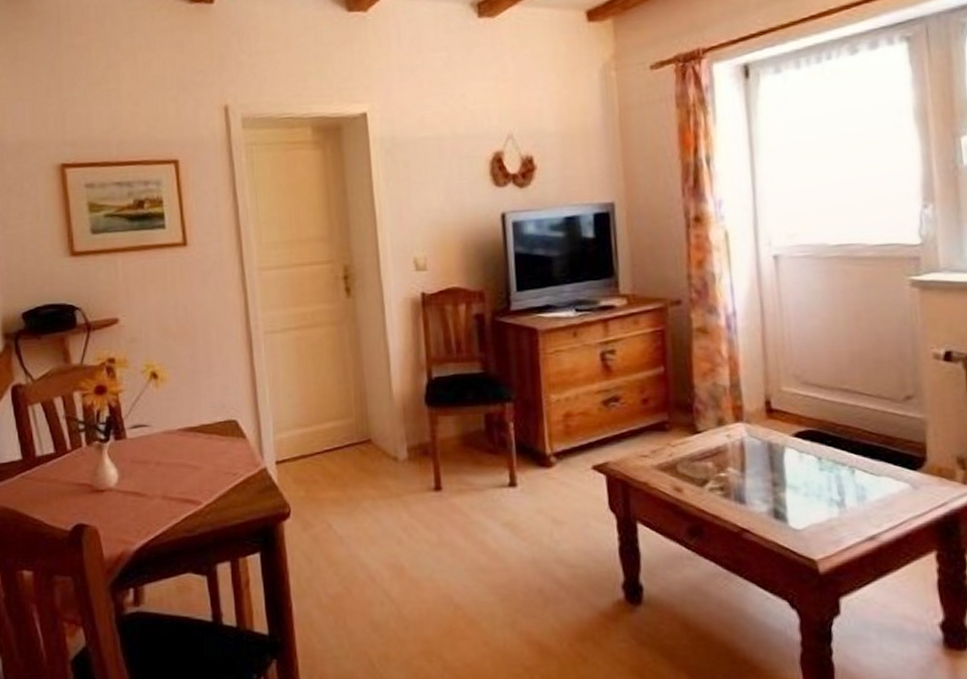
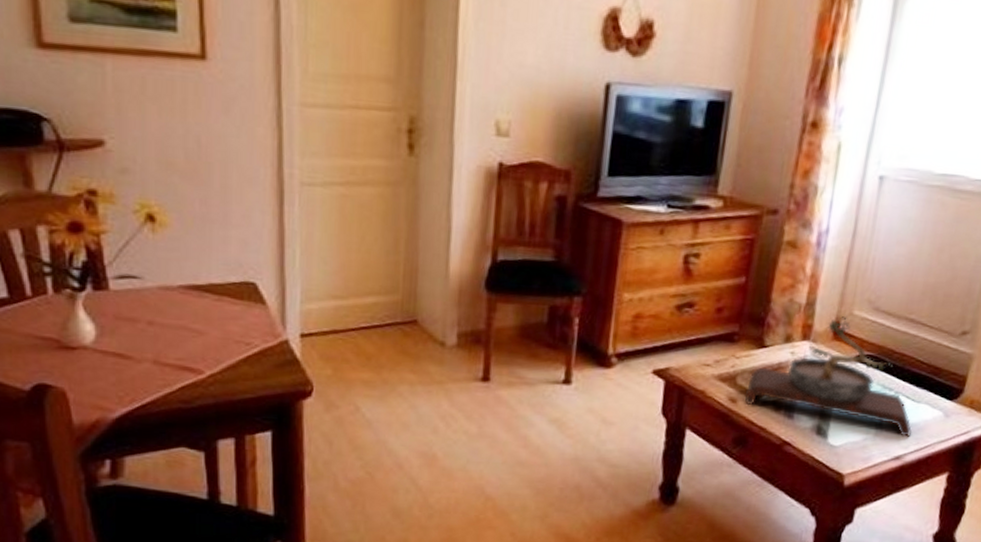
bonsai tree: none [689,393,880,514] -> present [744,315,912,437]

